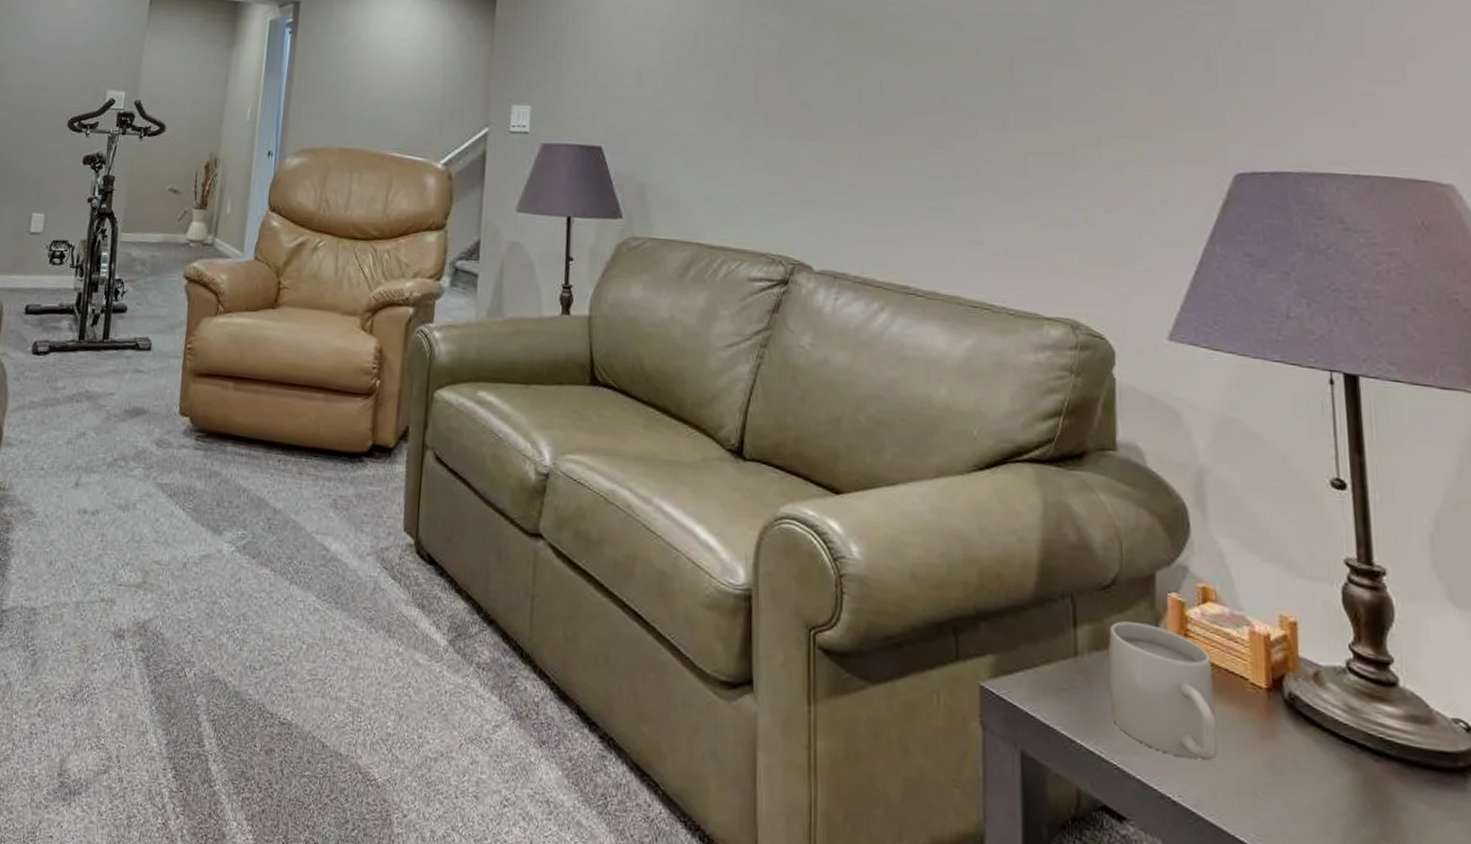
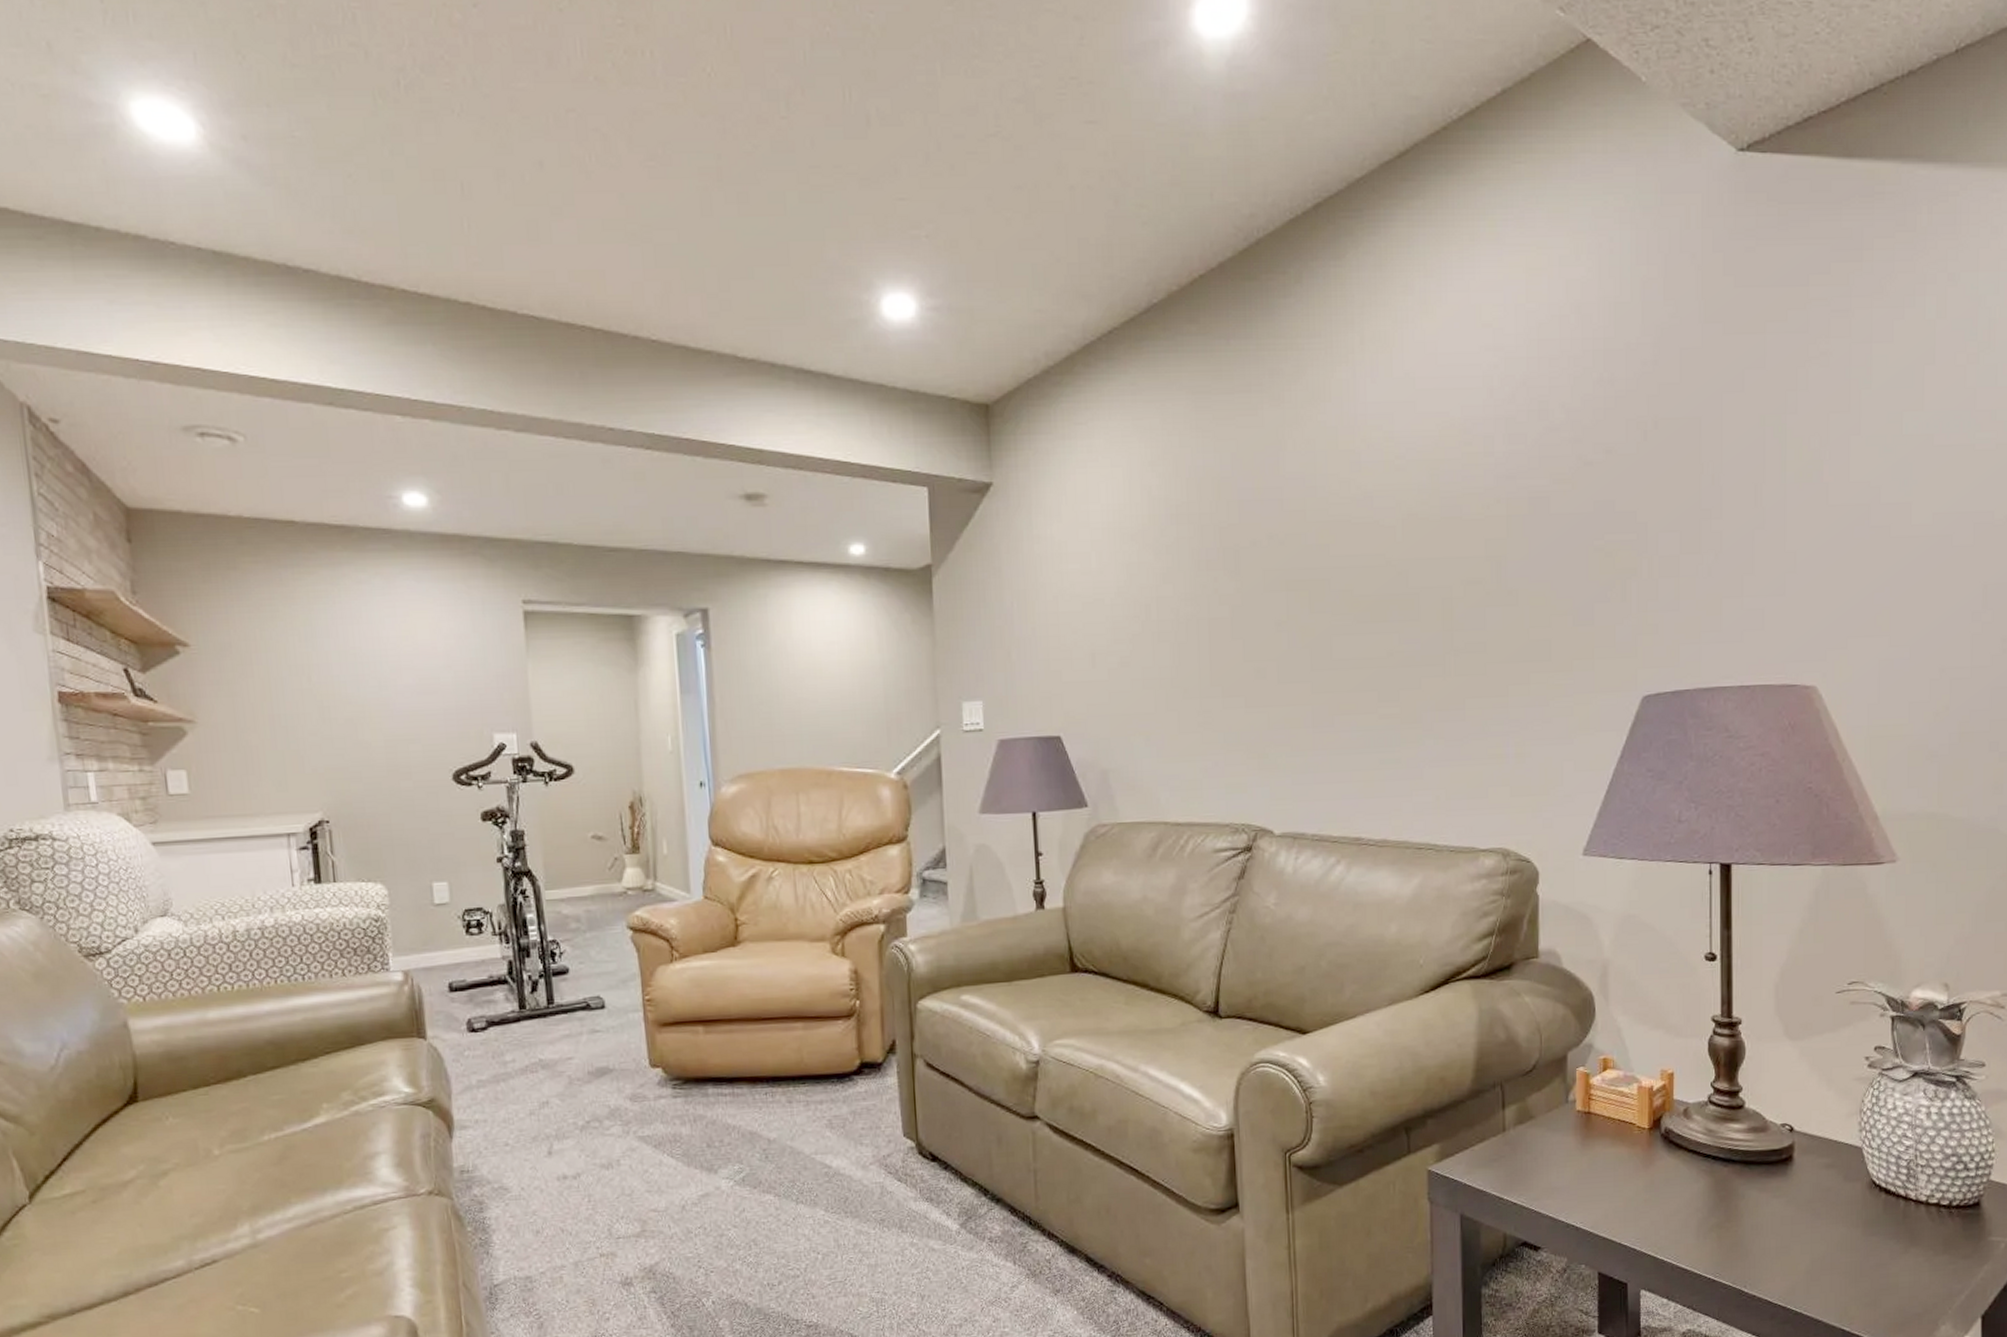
mug: present [1107,621,1218,761] -> none [1529,1095,1611,1194]

